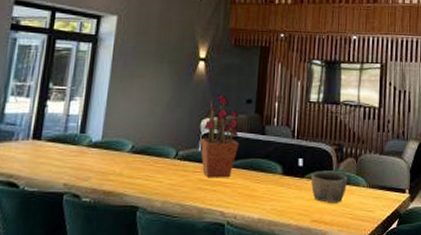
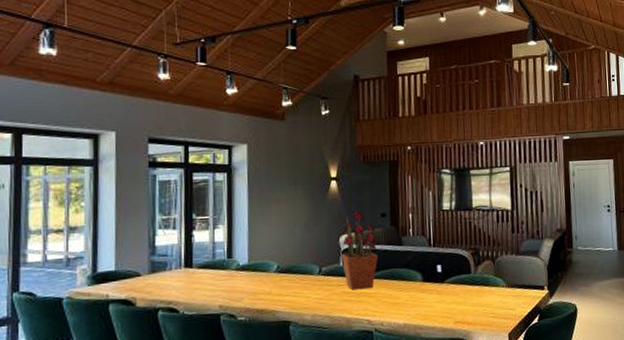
bowl: present [310,172,348,203] -> none [450,275,487,305]

